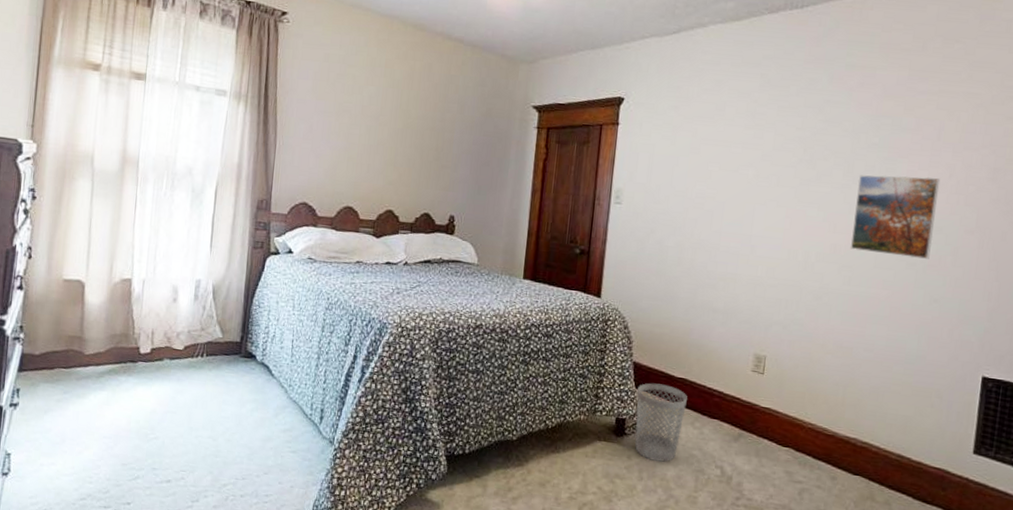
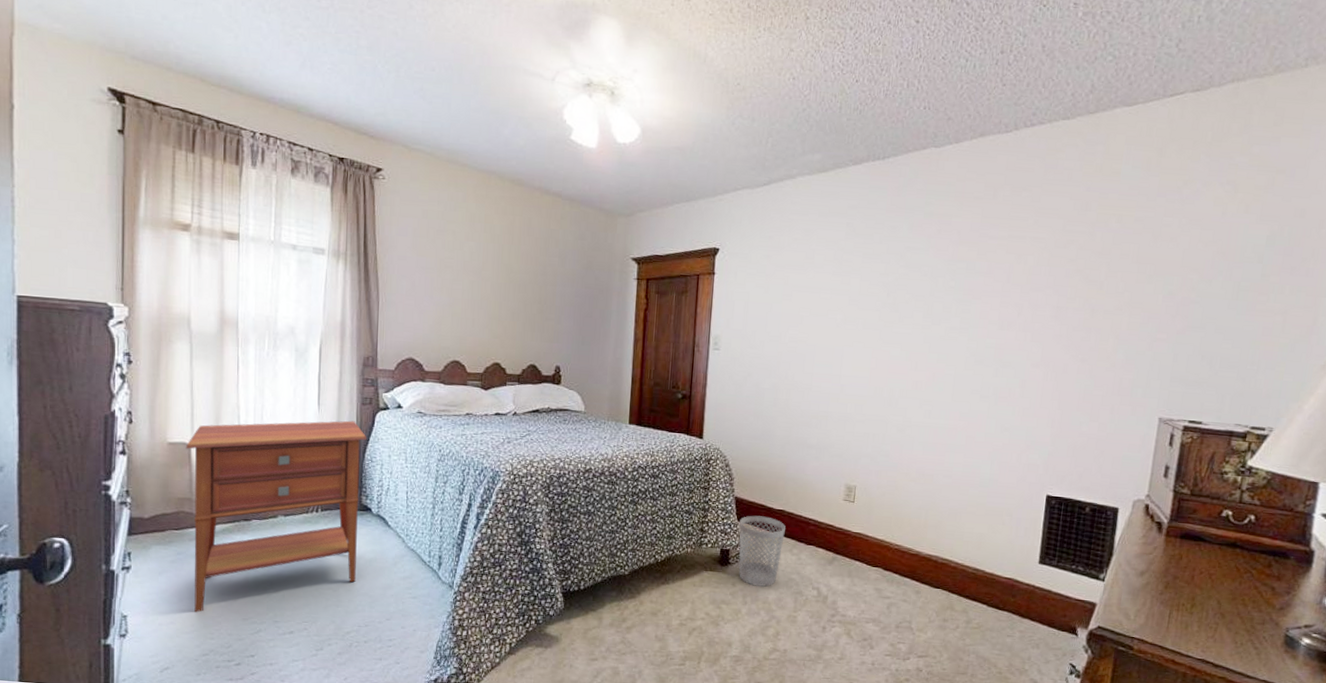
nightstand: none [76,263,256,455] -> present [185,420,367,612]
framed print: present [850,175,941,259] -> none [930,316,1010,392]

